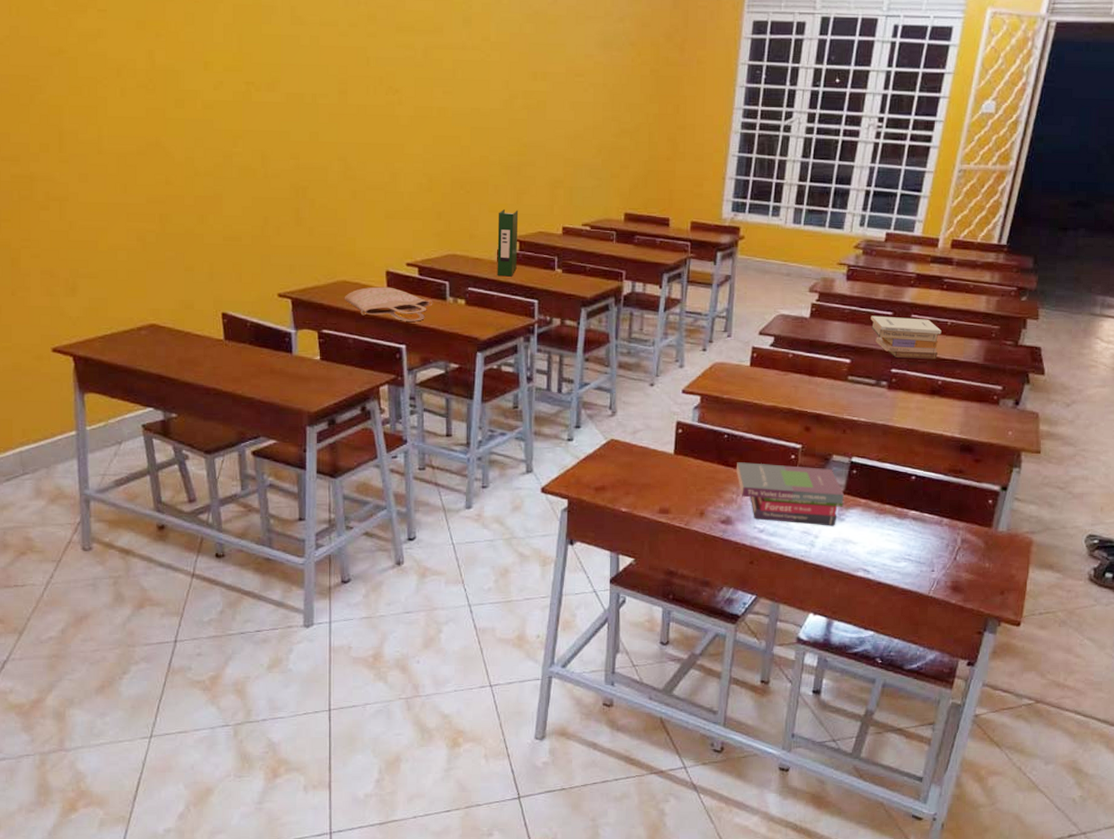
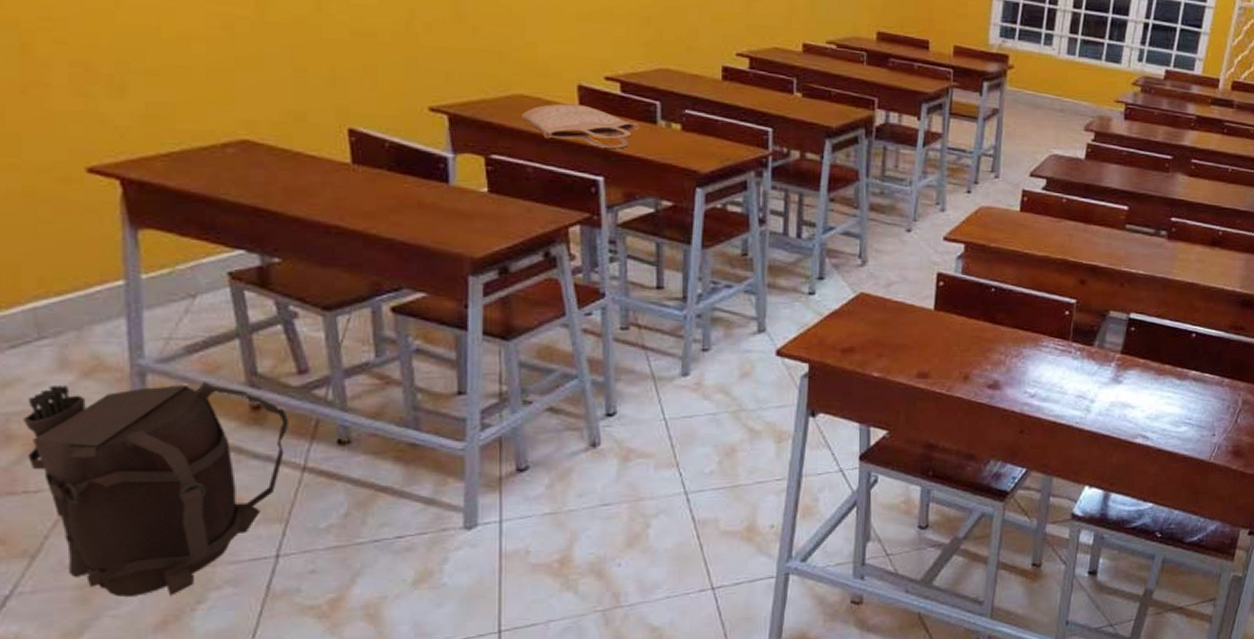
backpack: none [14,508,182,667] -> present [24,382,288,597]
binder: present [497,209,519,277] -> none [721,18,749,99]
books: present [735,462,845,526] -> none [1004,319,1123,389]
books: present [871,315,942,359] -> none [1149,159,1222,208]

